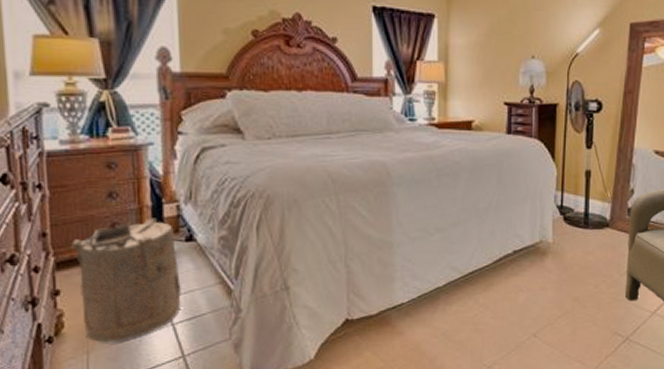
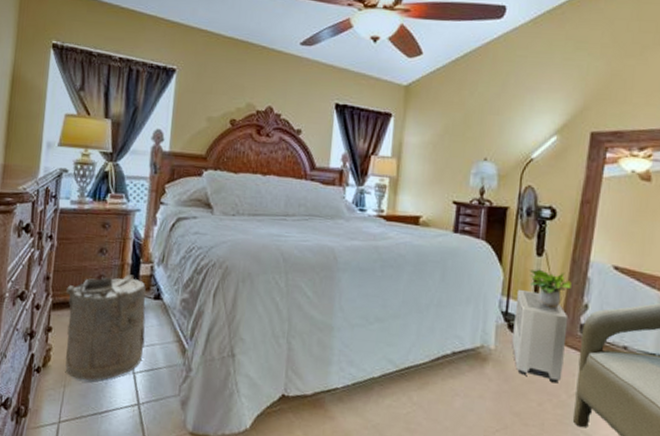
air purifier: none [568,182,617,266] -> present [512,289,569,383]
potted plant: none [580,161,619,197] -> present [529,269,572,309]

